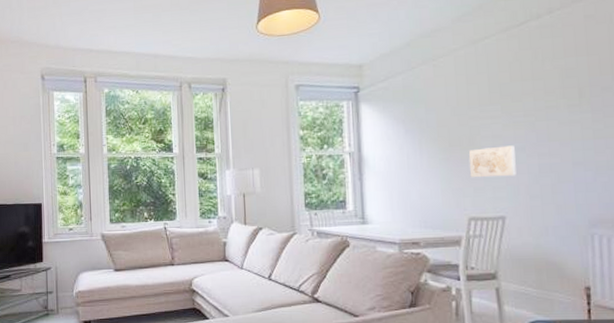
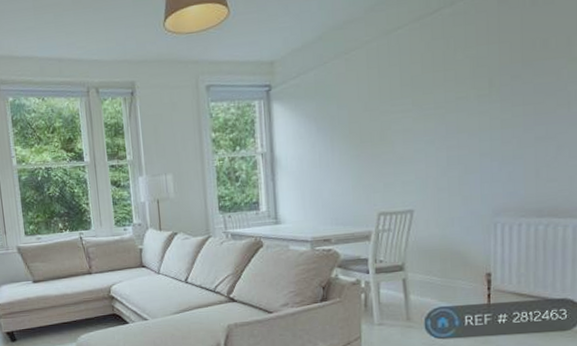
wall art: present [468,145,516,178] -> none [379,139,425,173]

